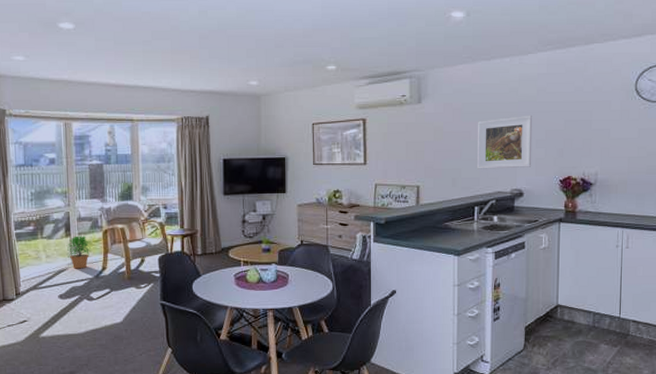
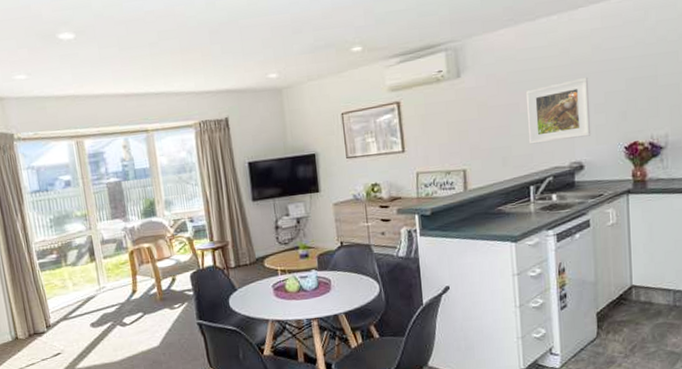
potted plant: present [66,236,92,269] -> none [92,259,119,295]

